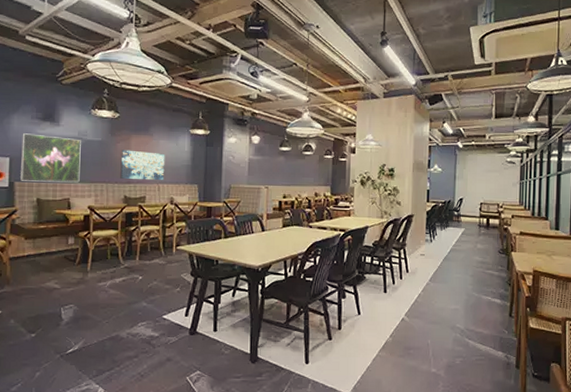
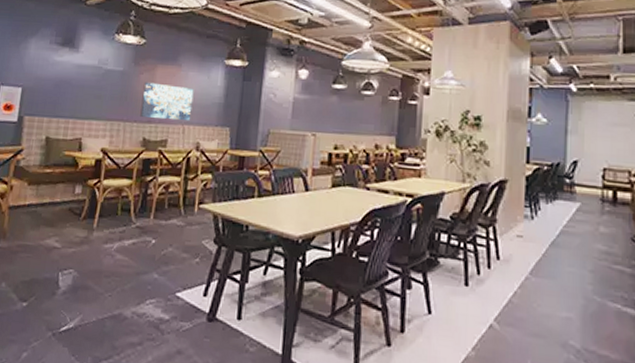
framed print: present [20,133,81,183] -> none [31,60,101,120]

